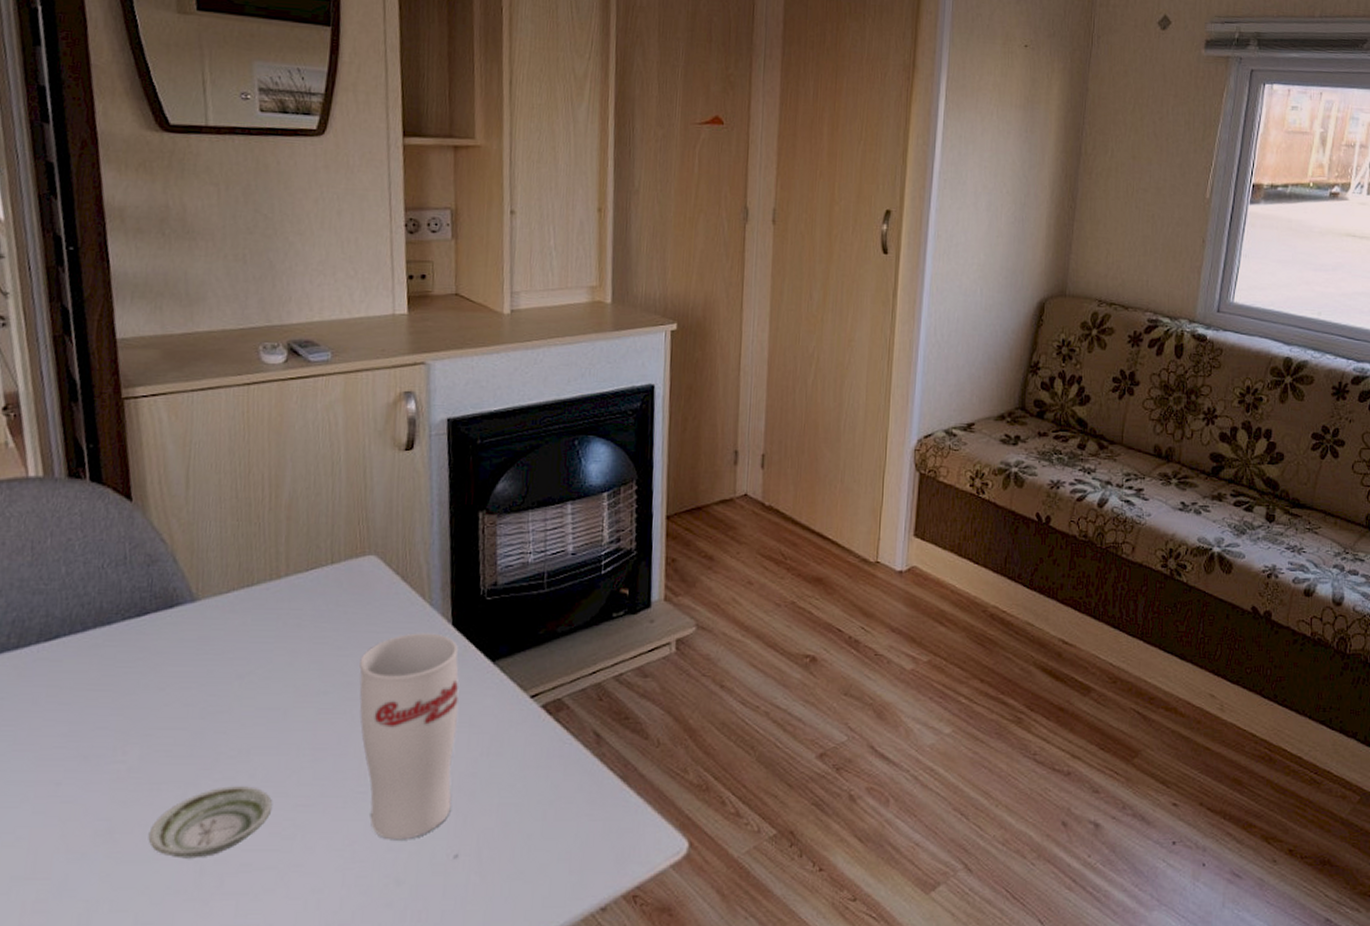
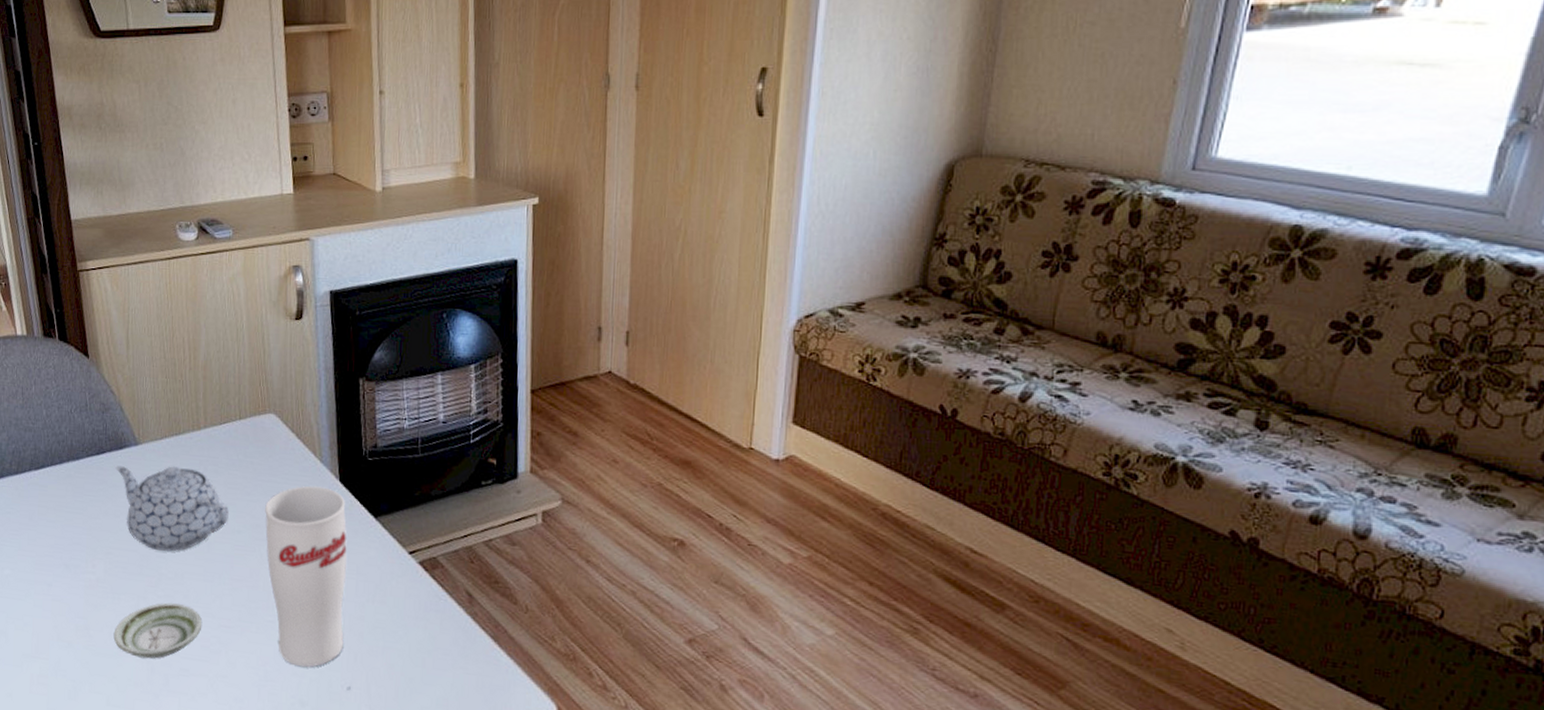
teapot: none [162,623,313,725] -> present [115,466,229,552]

